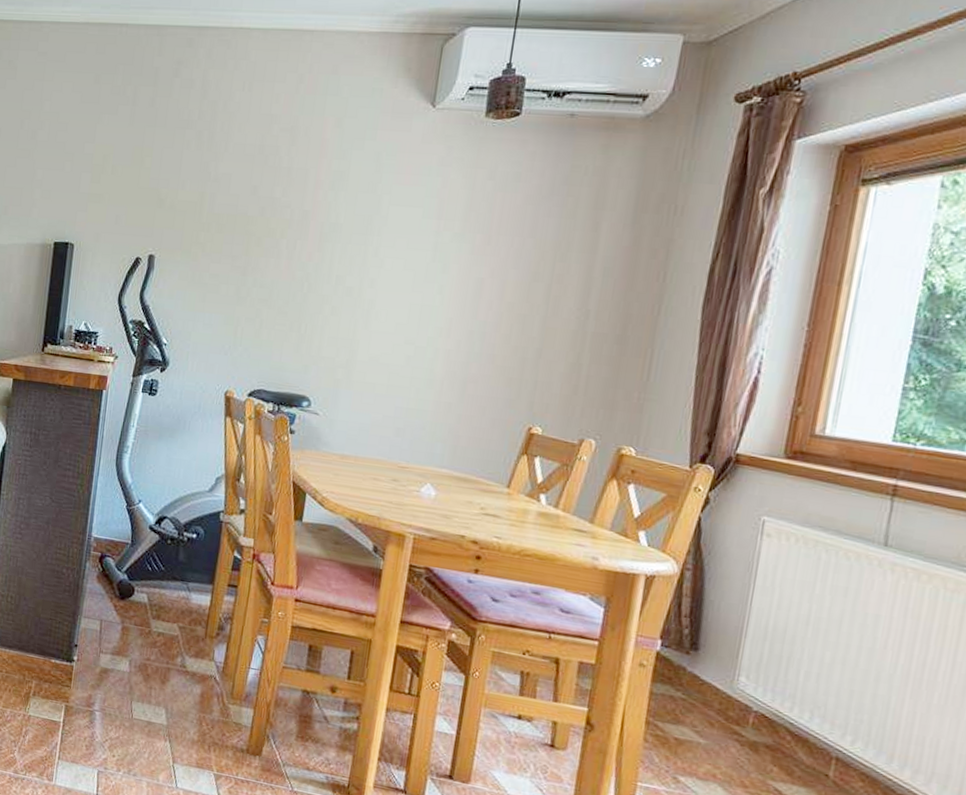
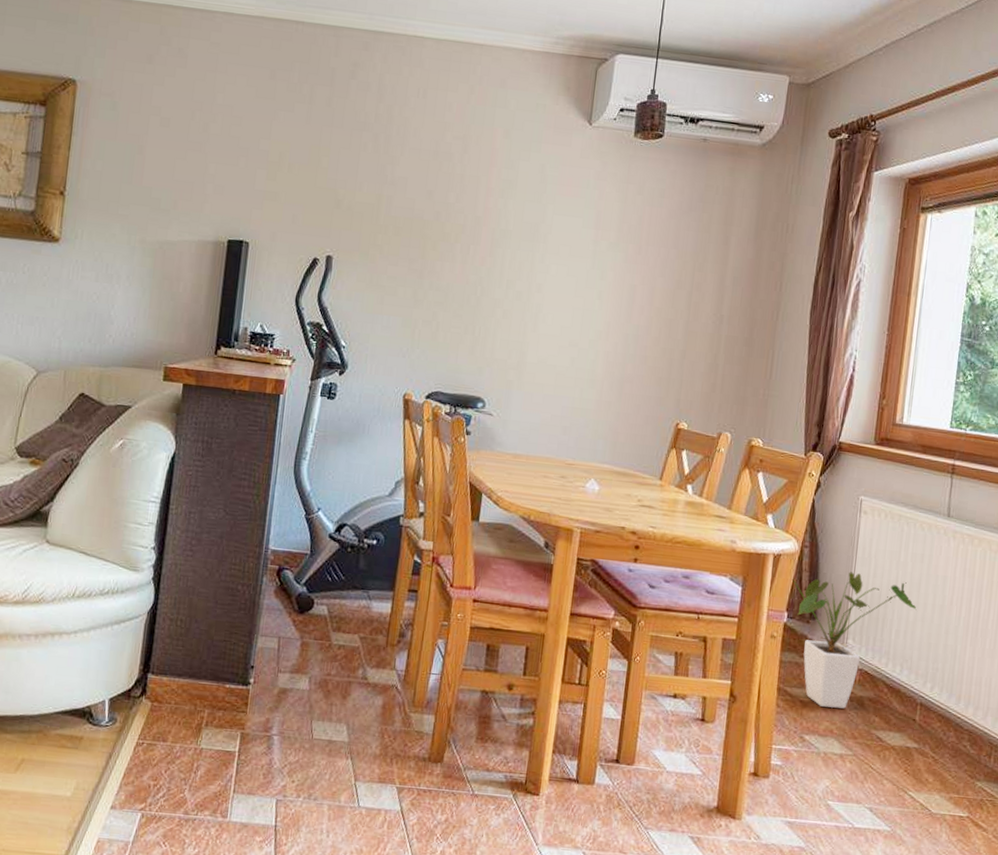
house plant: none [668,601,836,753] -> present [791,572,917,709]

